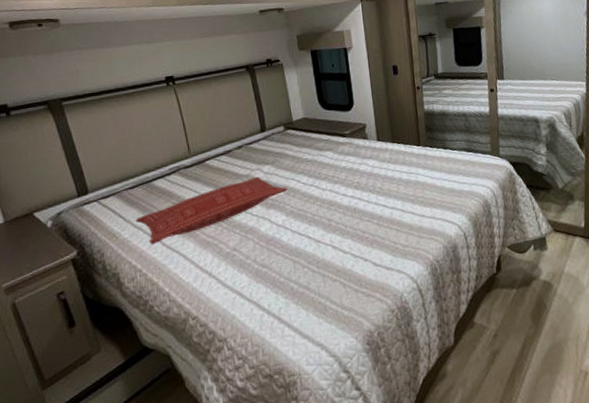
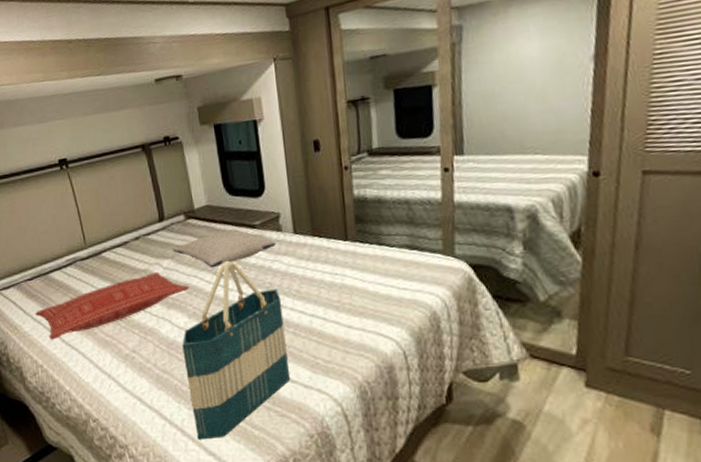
pillow: none [273,138,363,172] -> present [173,229,276,268]
tote bag: none [280,164,374,325] -> present [182,260,290,440]

